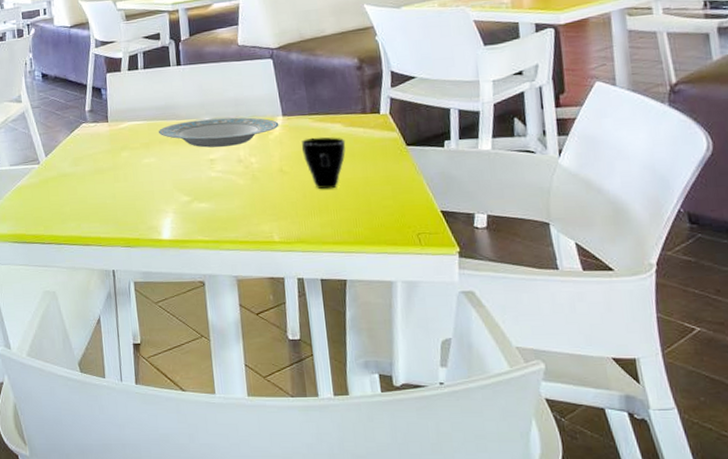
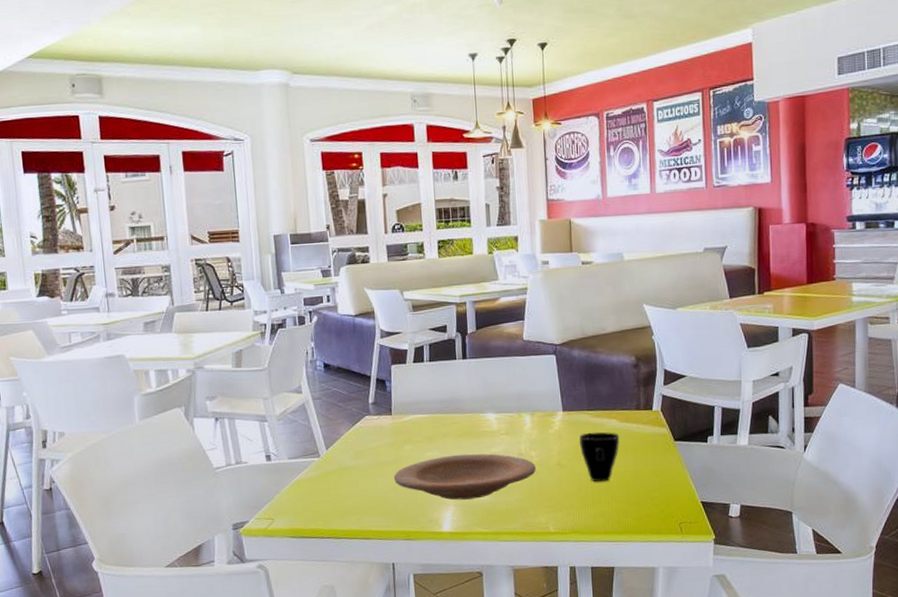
plate: none [112,159,258,207] -> present [394,453,537,500]
plate: present [158,117,279,148] -> none [441,411,559,442]

